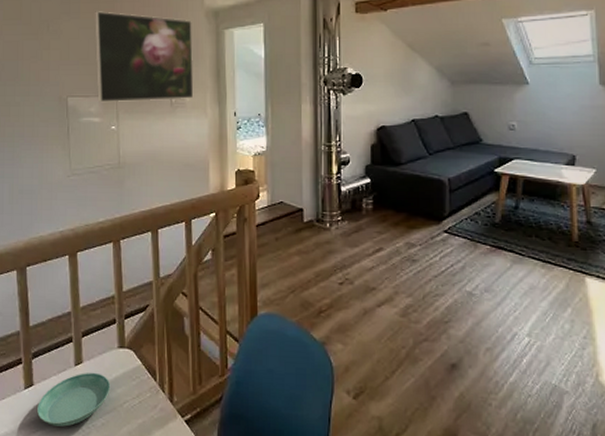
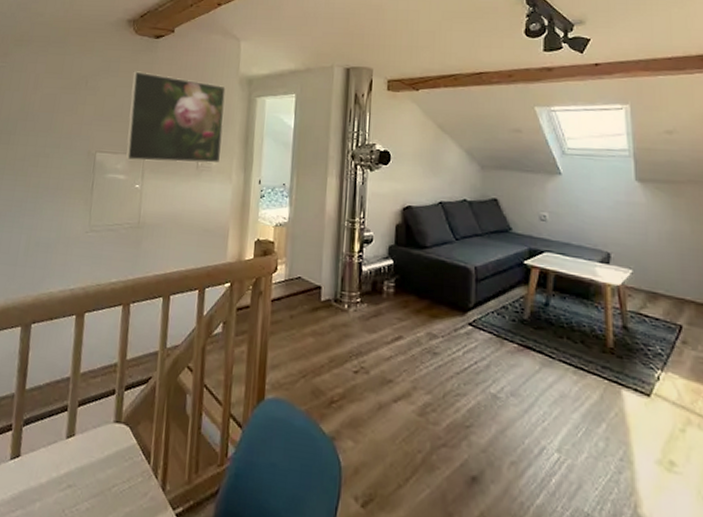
saucer: present [36,372,111,427] -> none [19,447,102,508]

